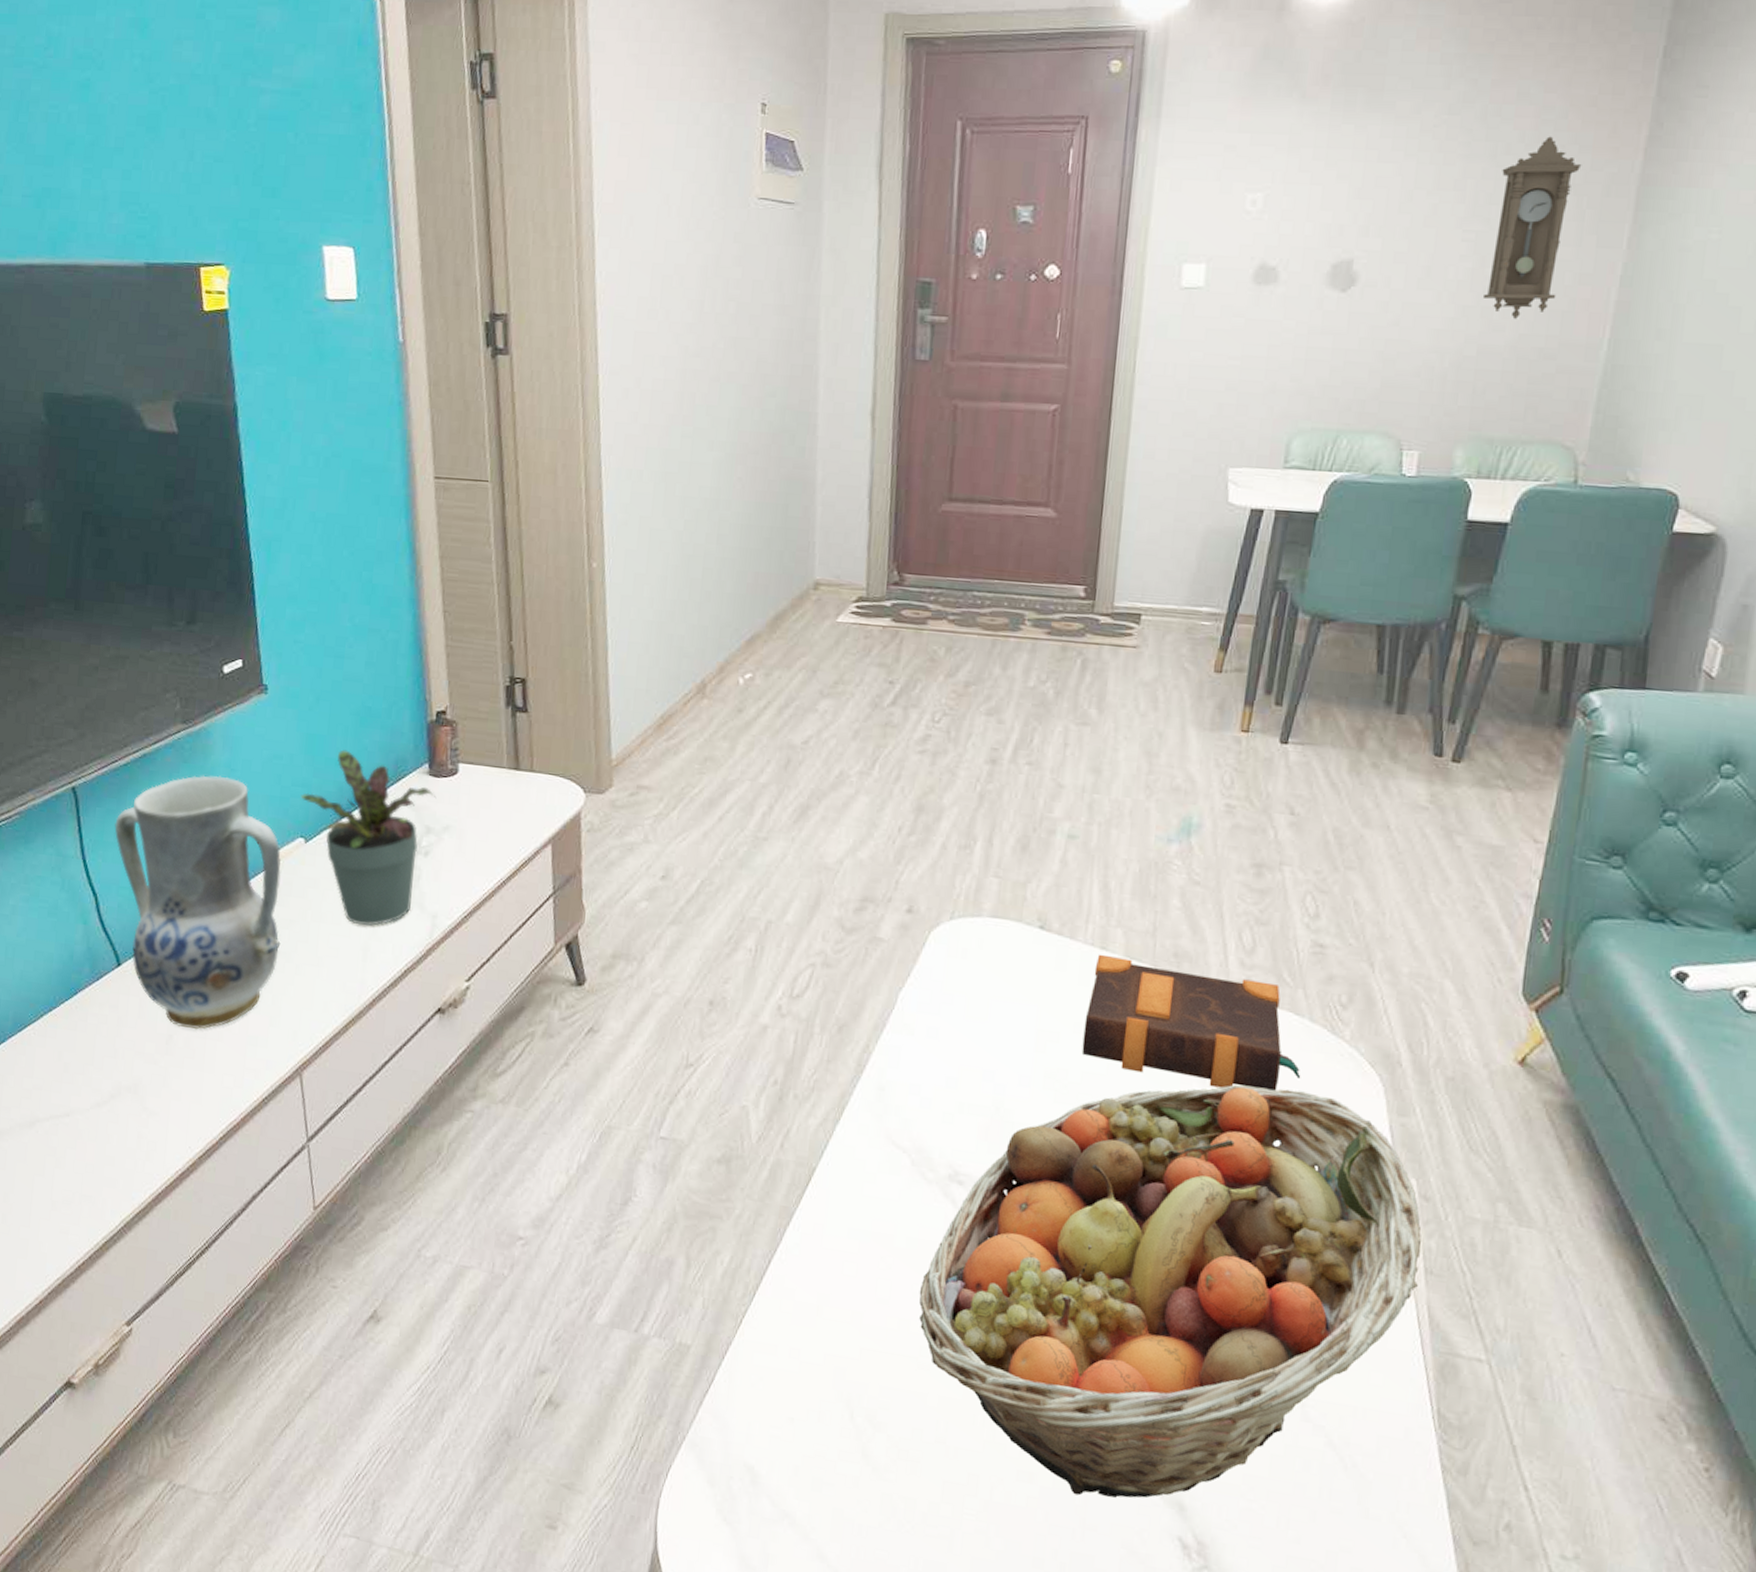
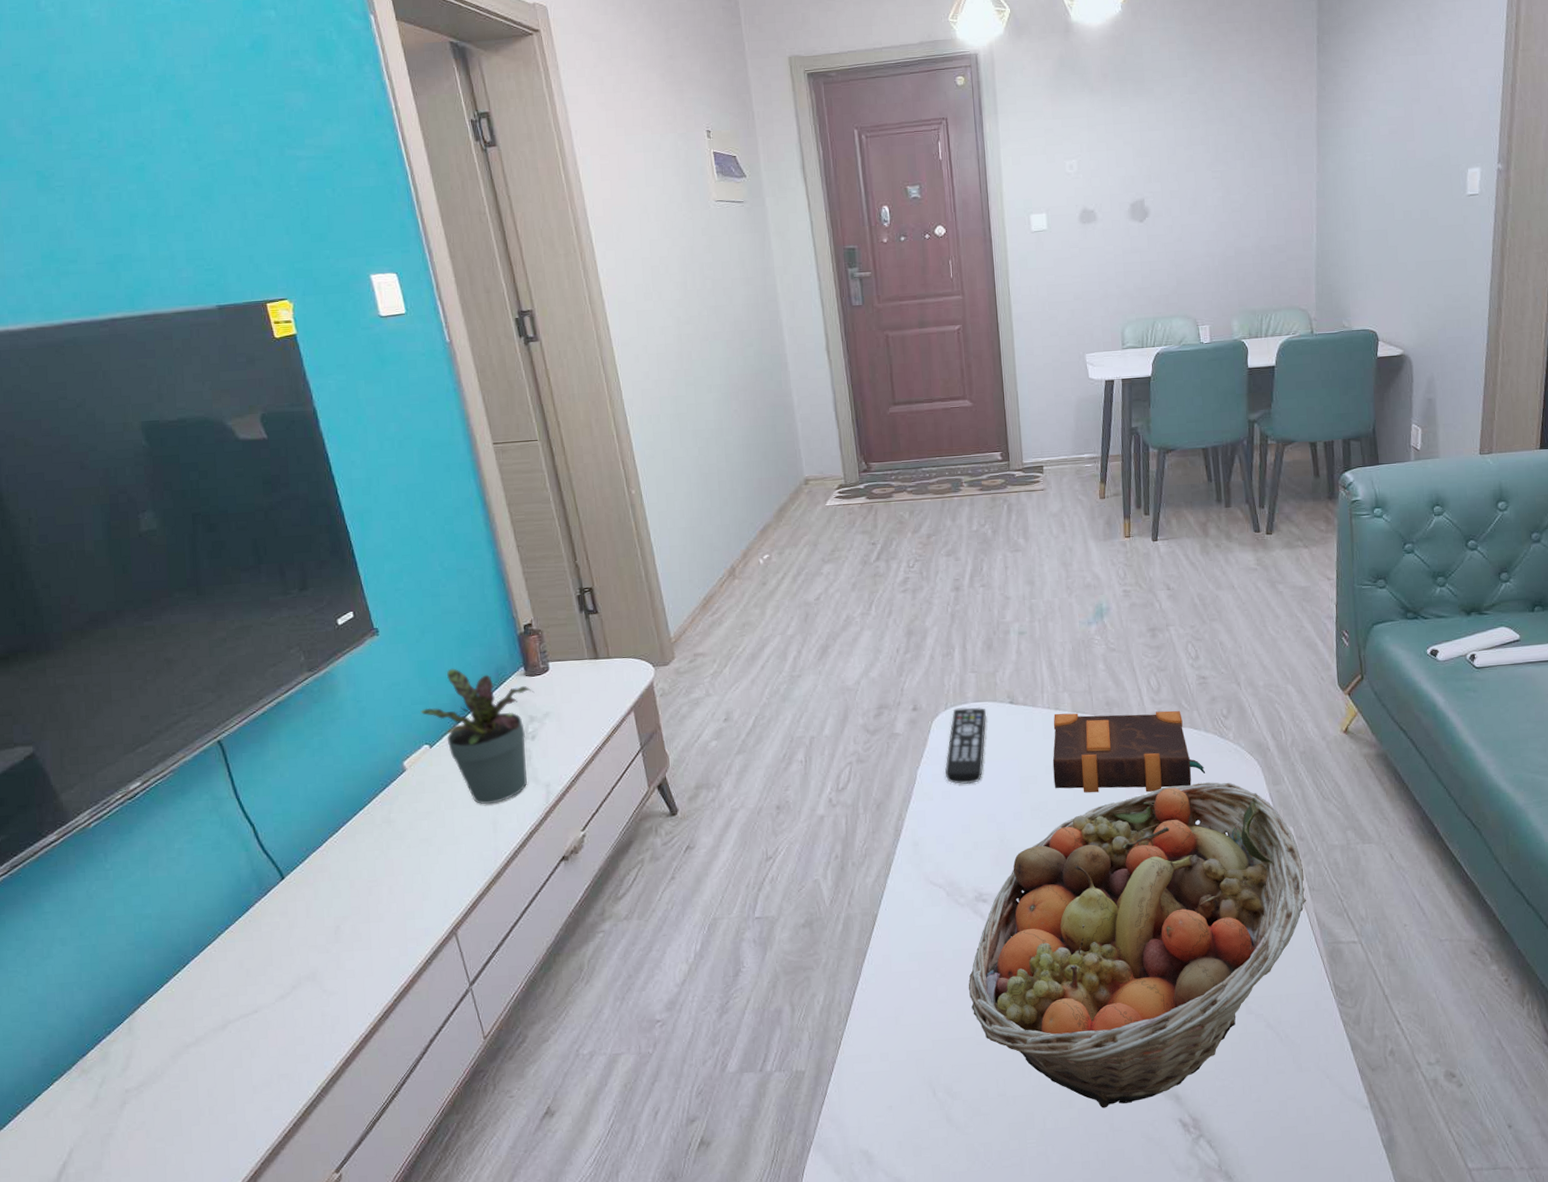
vase: present [114,775,281,1030] -> none [261,708,422,917]
remote control: none [936,921,1006,1025] -> present [945,707,987,784]
pendulum clock: present [1484,136,1582,319] -> none [1230,102,1280,227]

